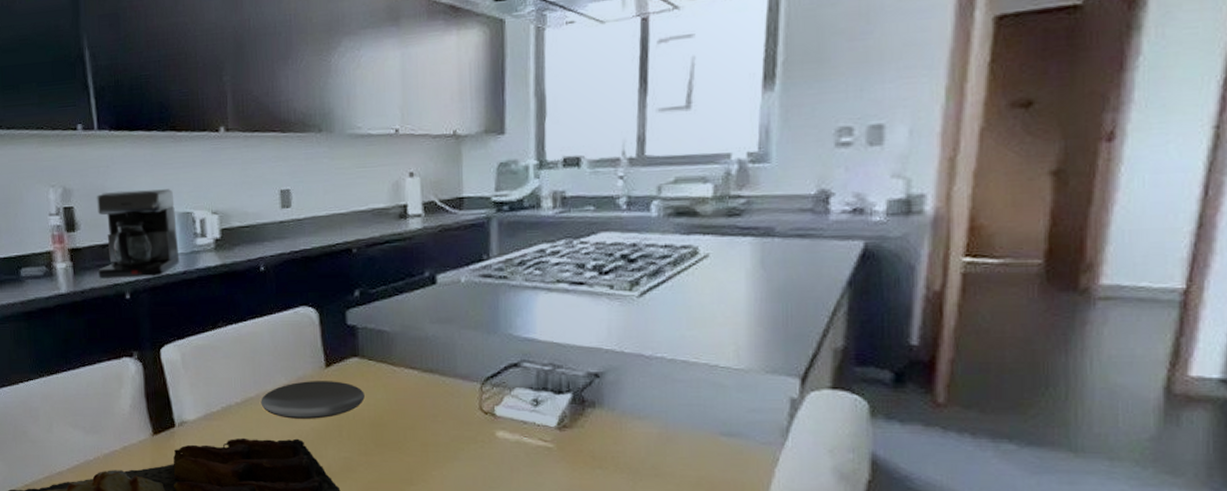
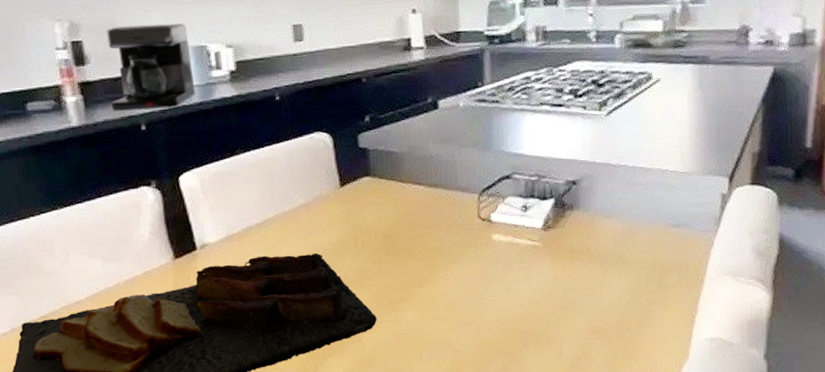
plate: present [261,381,365,419] -> none [280,198,377,236]

